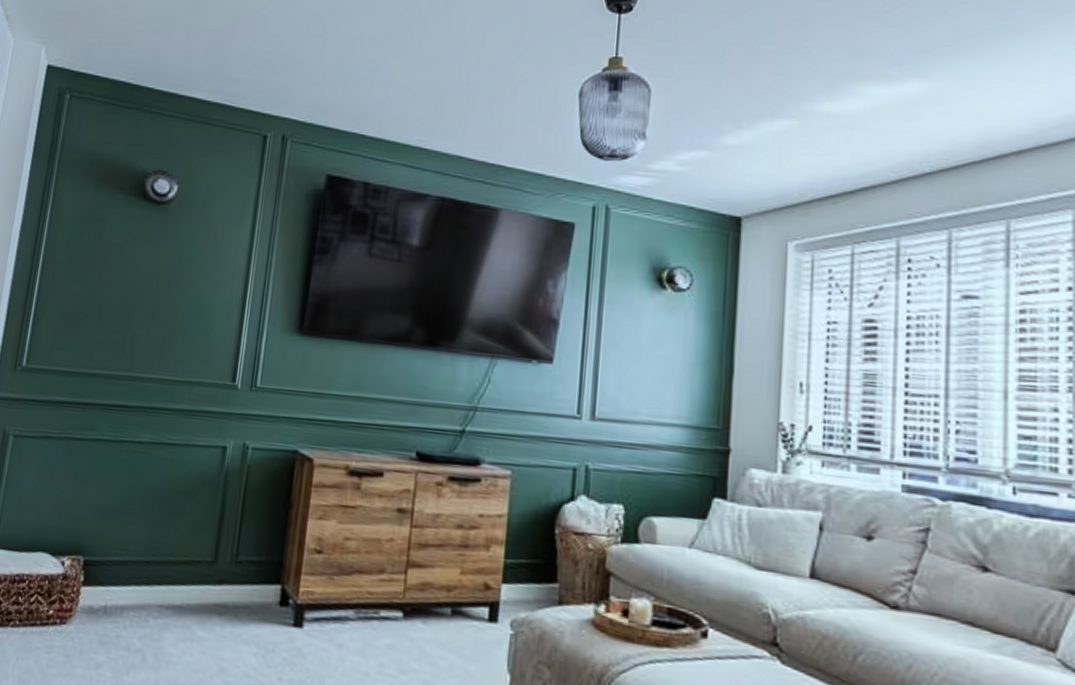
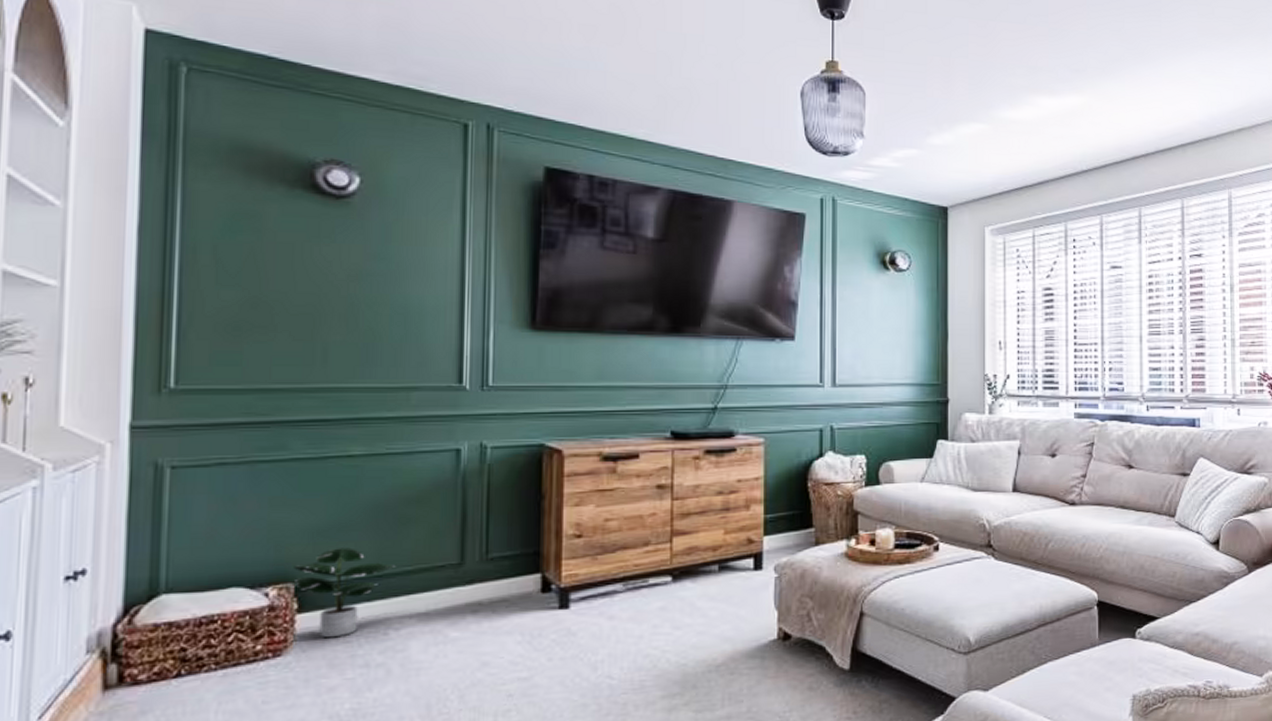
potted plant: none [84,528,163,616] -> present [293,547,397,638]

